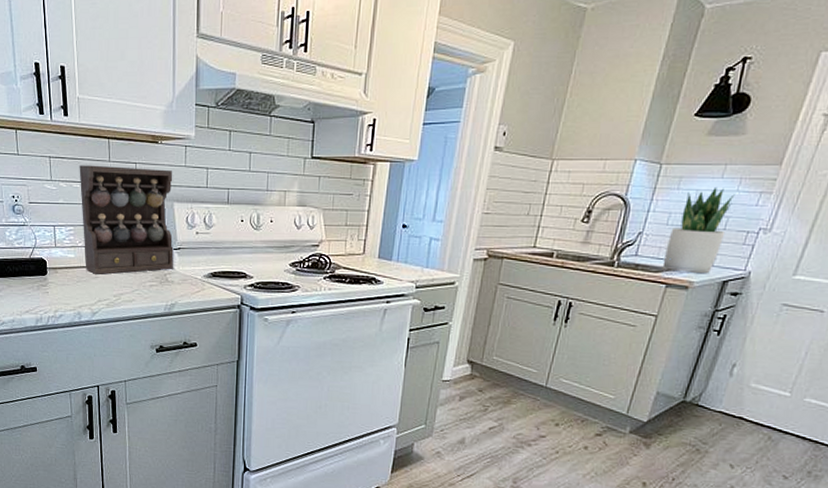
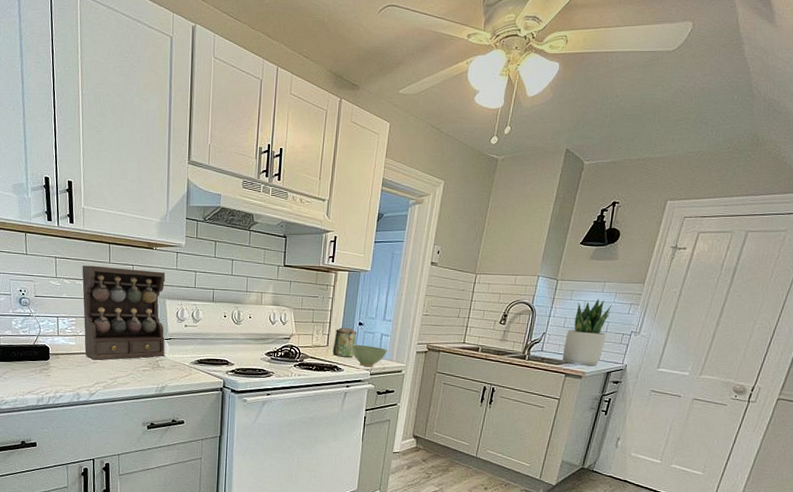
canister: none [370,231,400,267] -> present [332,328,357,357]
bowl: none [392,251,438,279] -> present [351,344,388,367]

